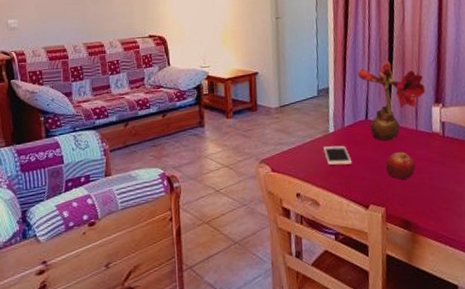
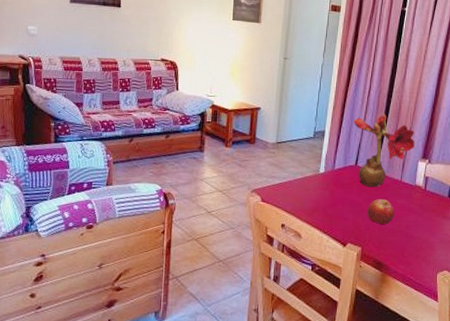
cell phone: present [323,145,353,166] -> none [312,185,337,204]

